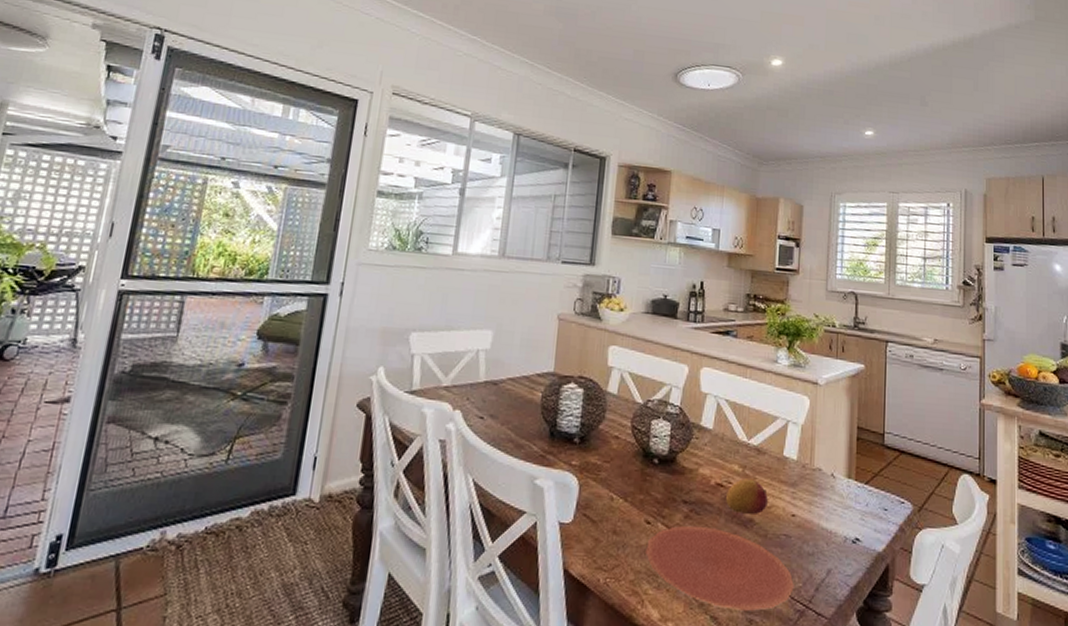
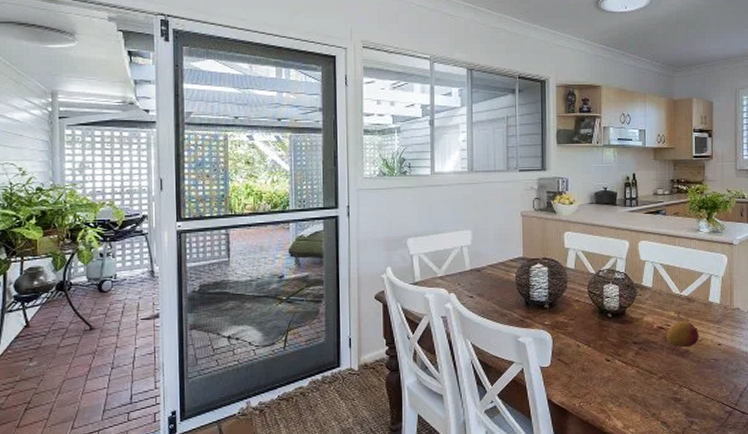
plate: present [646,525,794,611] -> none [608,359,723,416]

